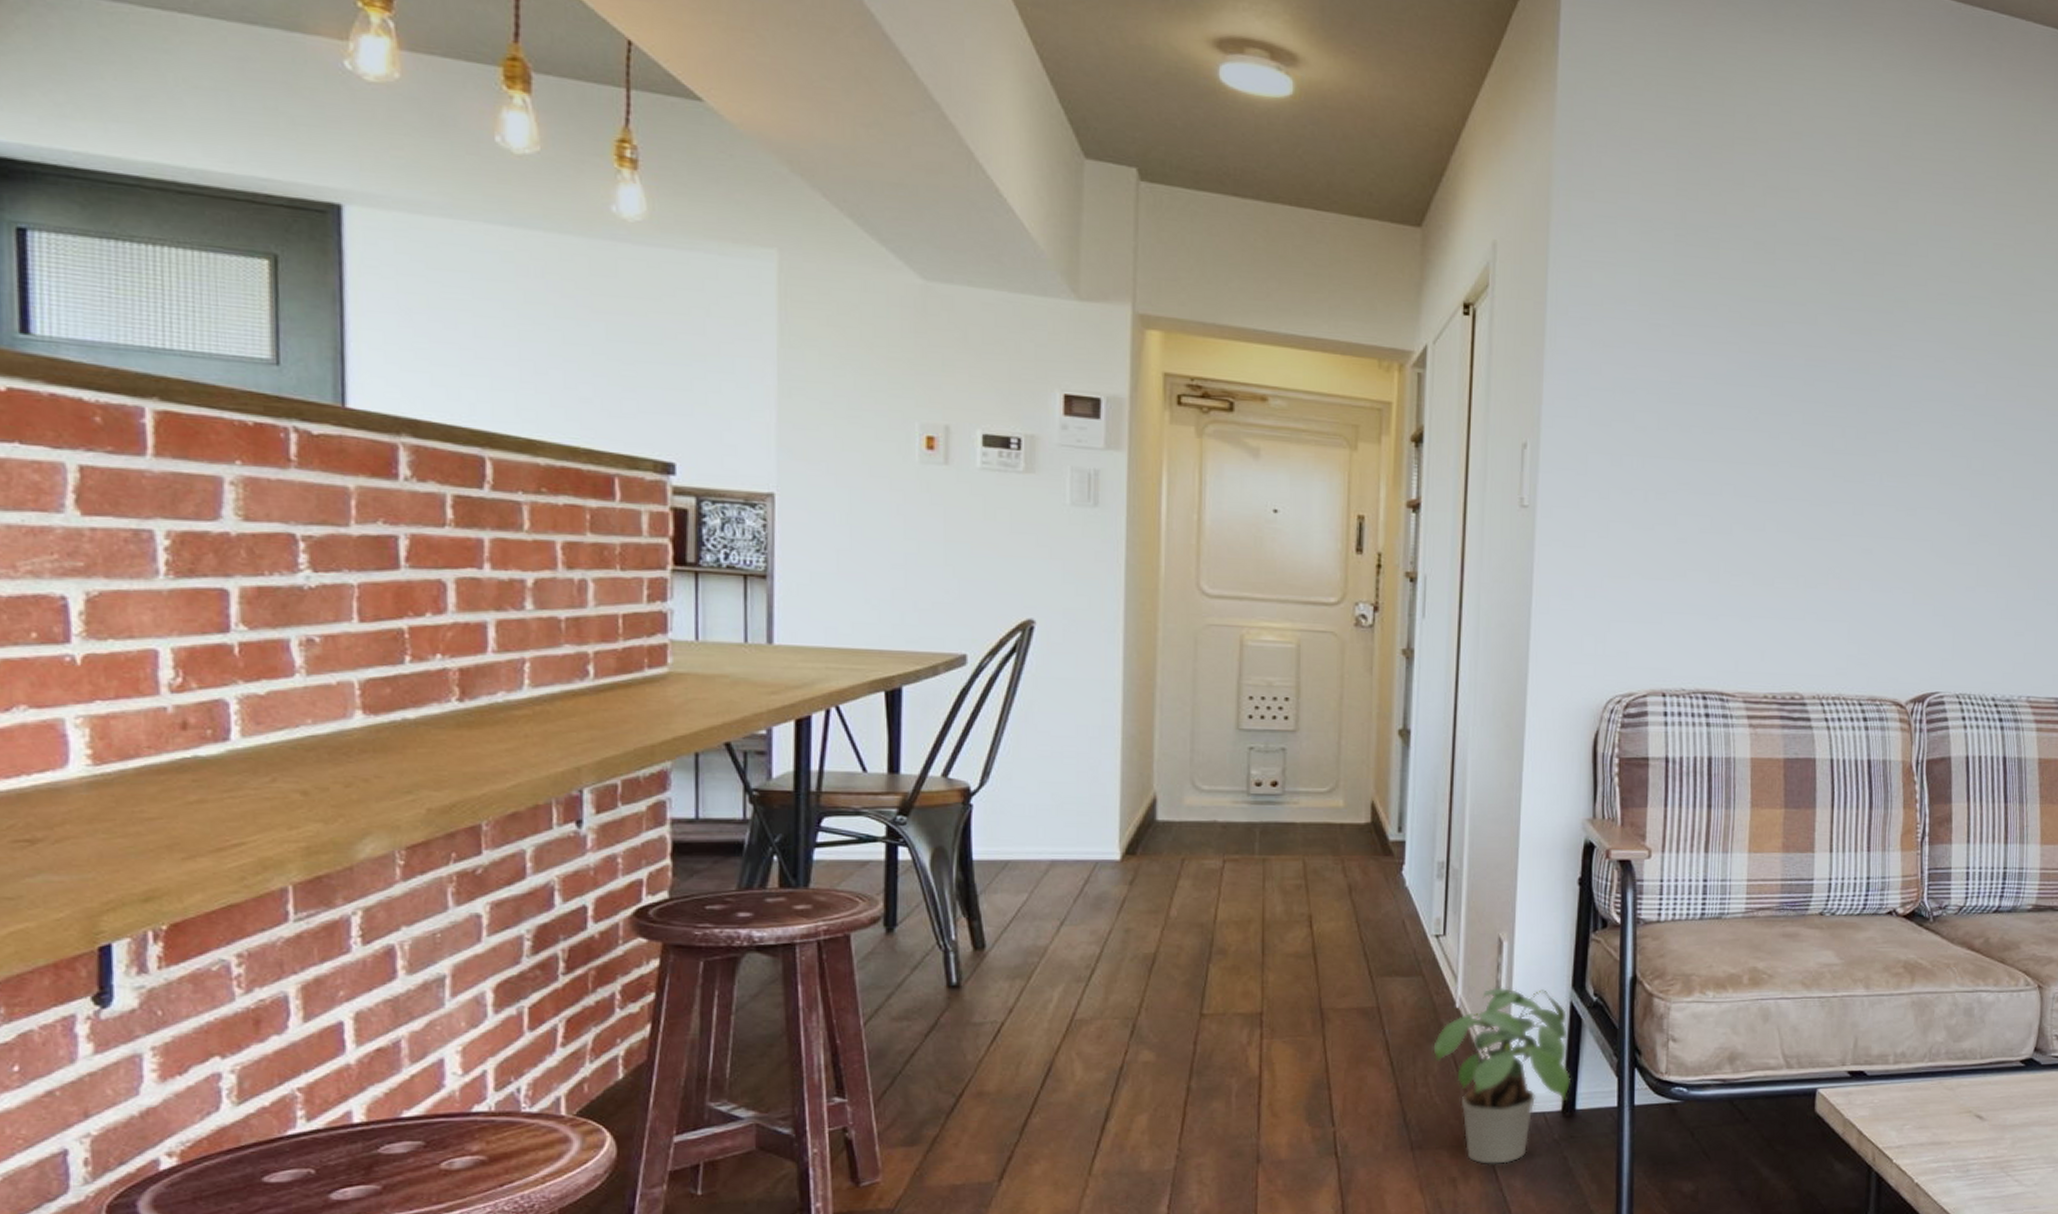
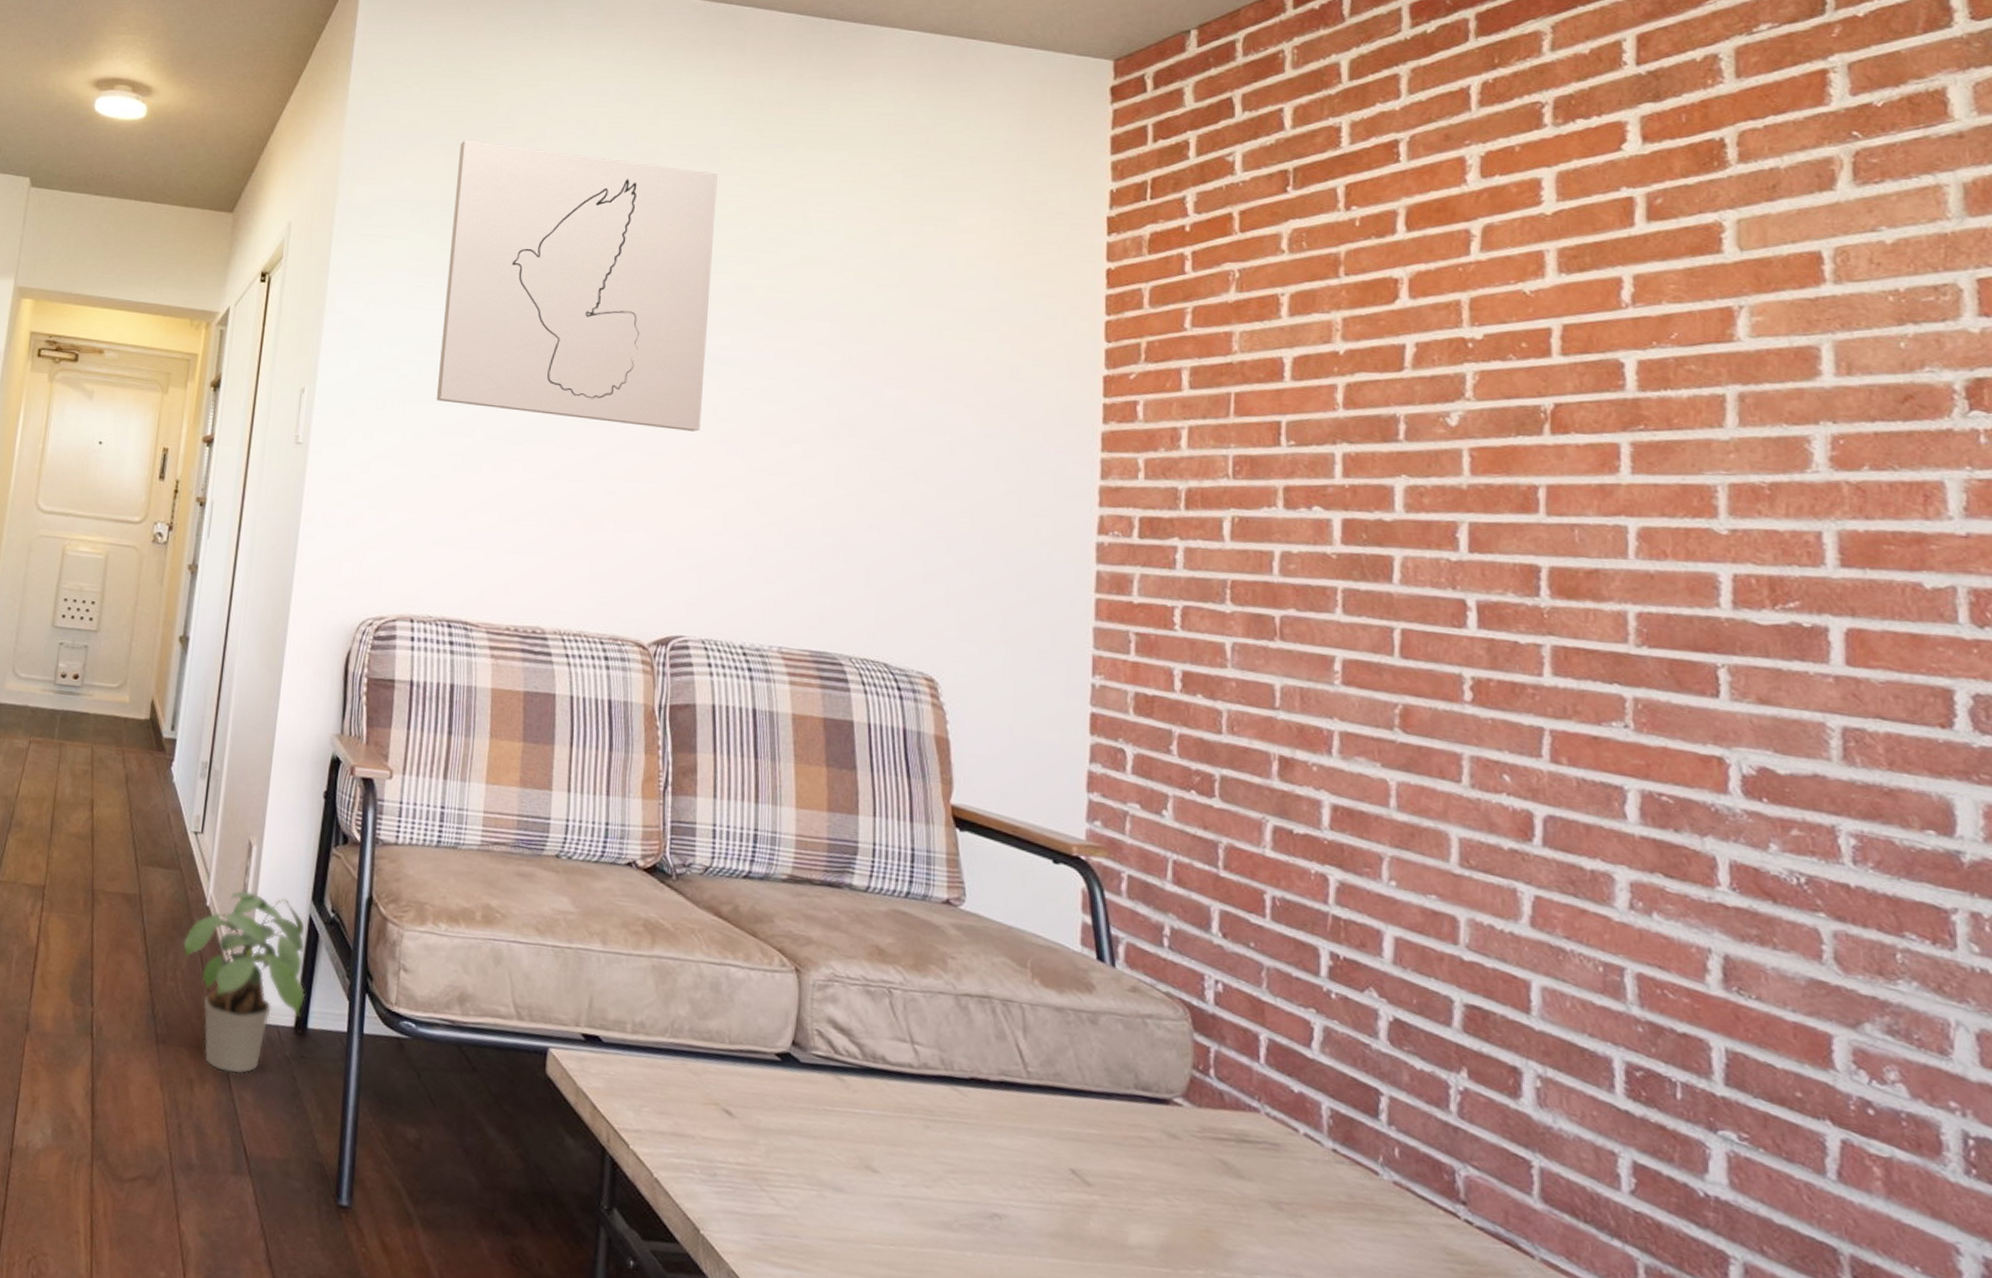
wall art: none [1679,151,1972,485] -> present [436,140,718,432]

